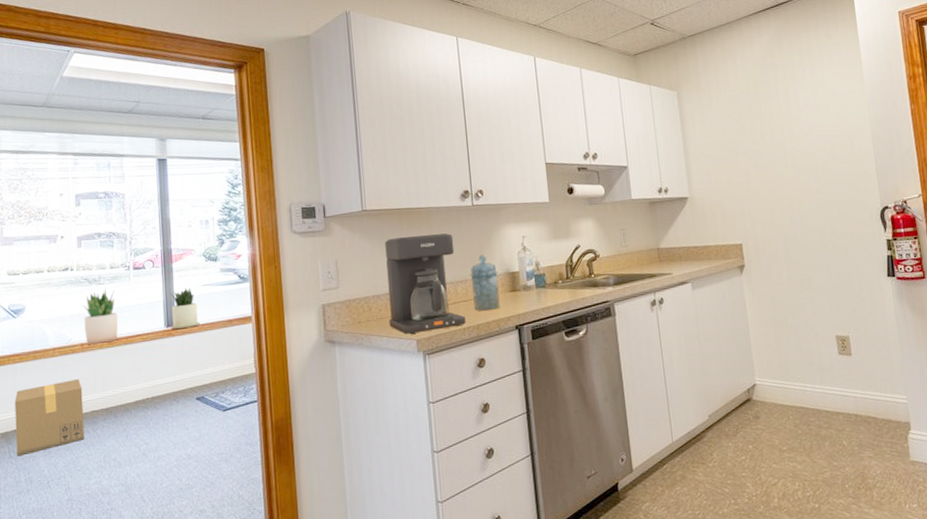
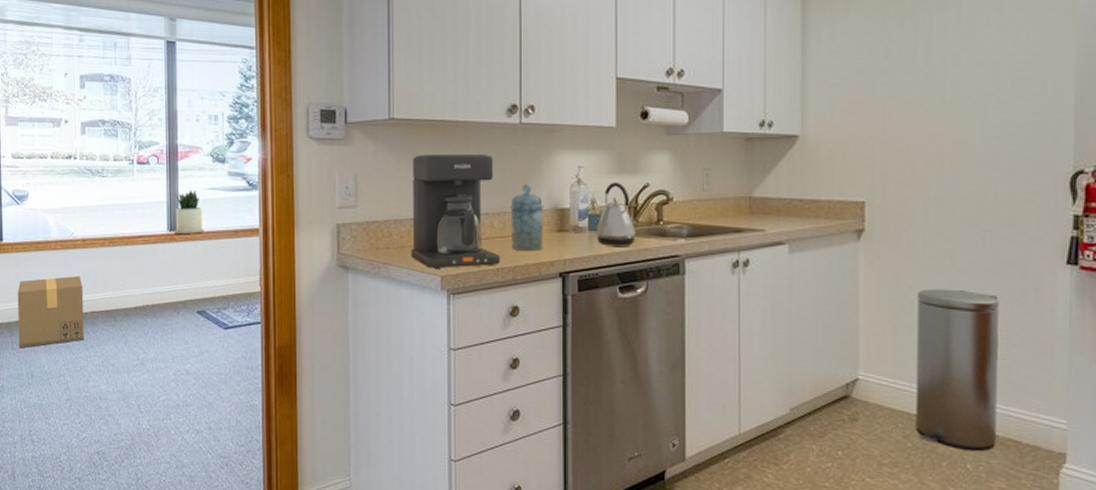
planter: present [82,288,118,345] -> none [85,181,120,241]
kettle: none [541,246,575,300] -> present [596,183,637,247]
pedal bin: none [789,304,861,431] -> present [916,288,999,451]

